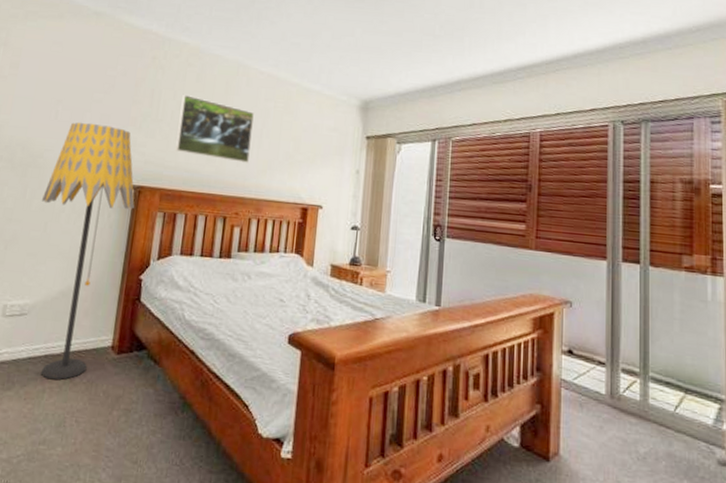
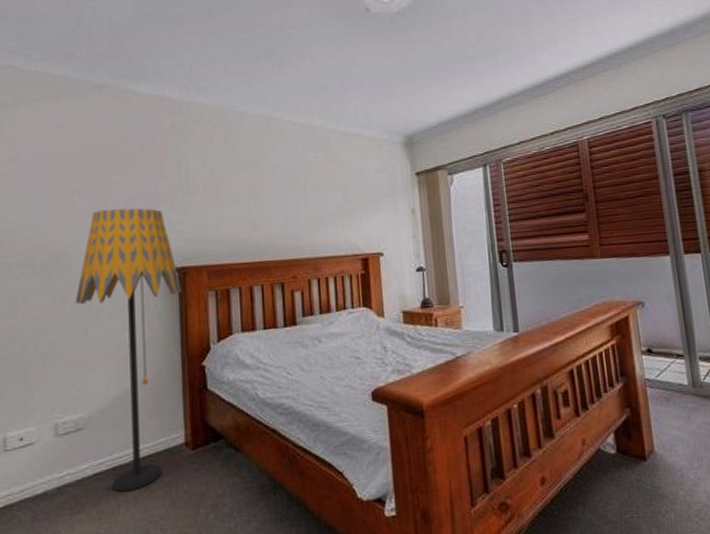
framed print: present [175,94,254,164] -> none [212,159,297,224]

